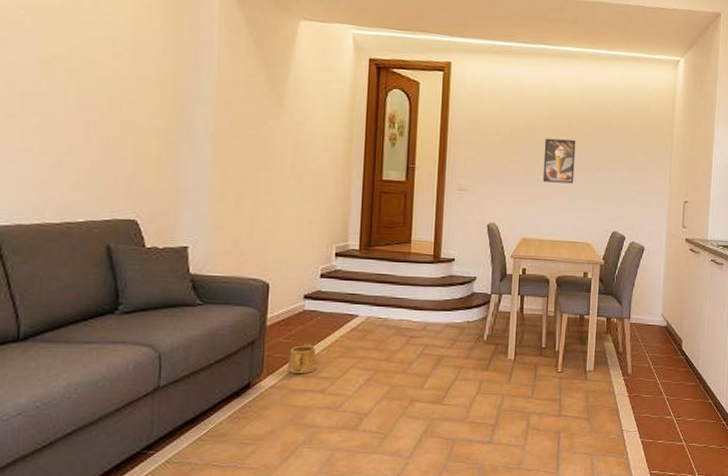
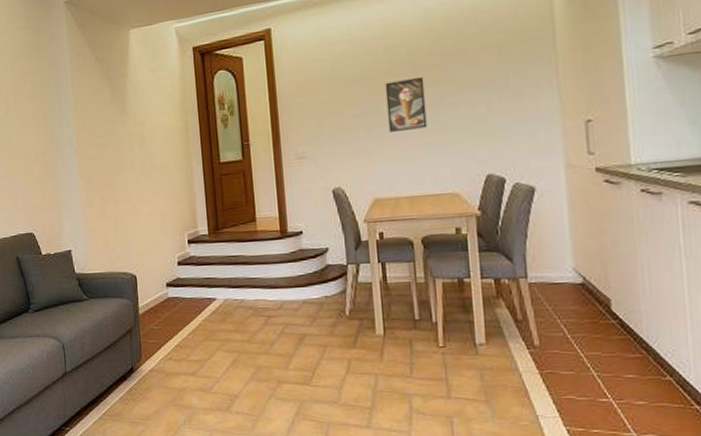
watering can: present [287,344,318,373] -> none [161,329,187,357]

